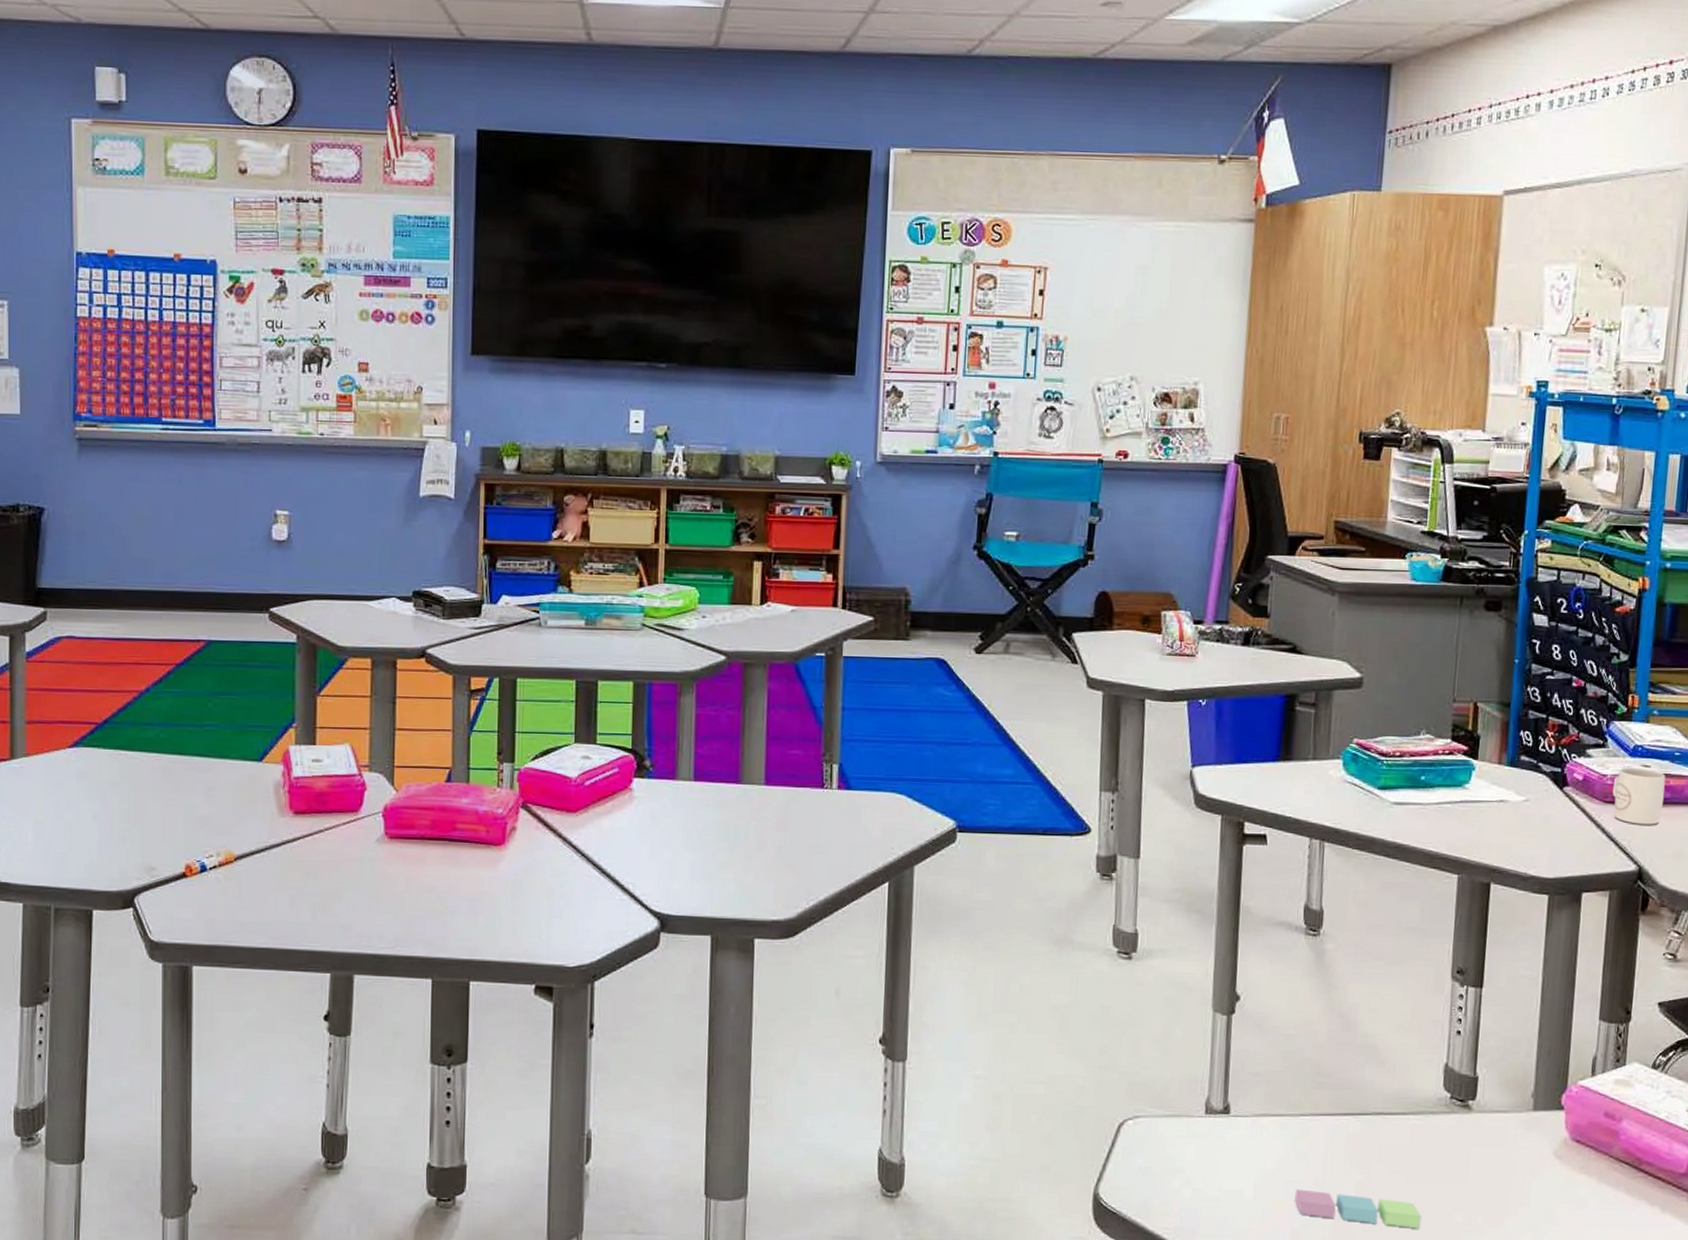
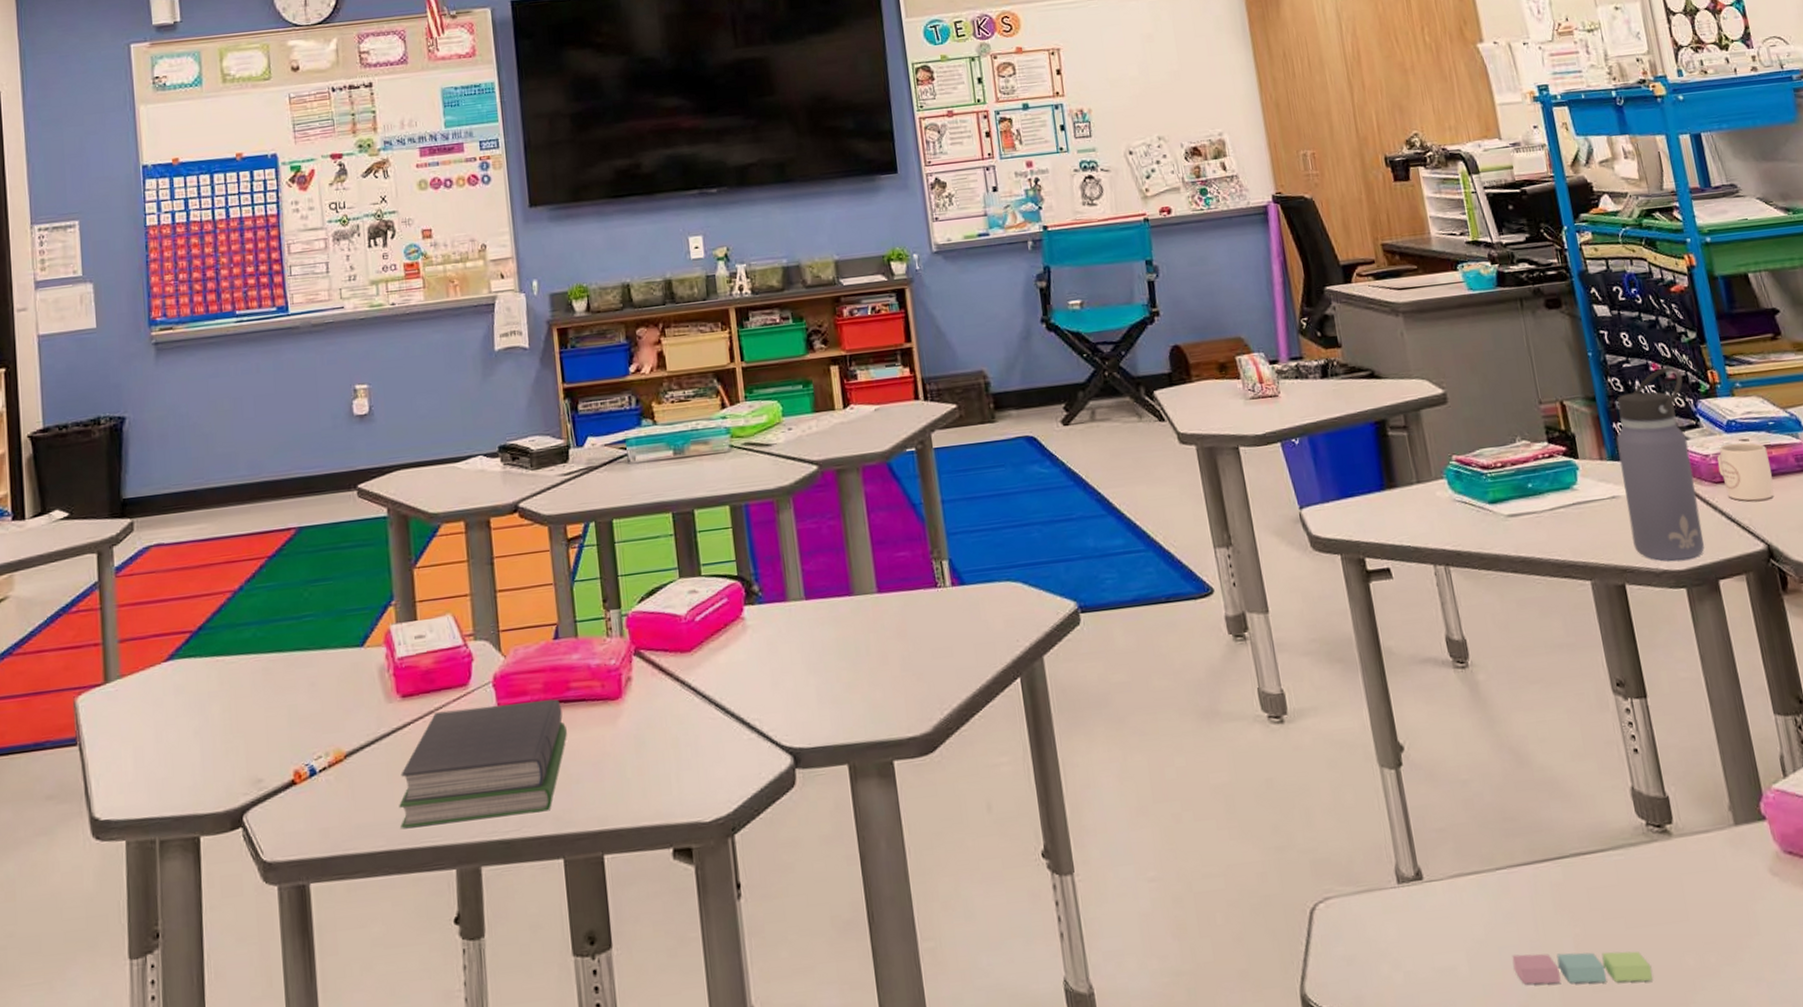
book: none [282,832,448,935] -> present [399,699,567,828]
water bottle: none [1509,685,1603,869] -> present [1616,367,1704,561]

